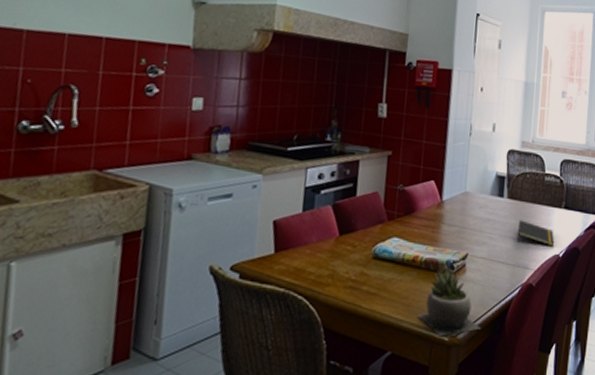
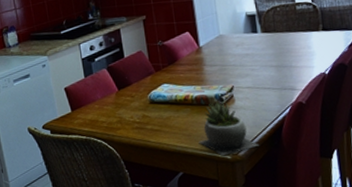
notepad: present [517,220,555,246] -> none [277,49,318,69]

